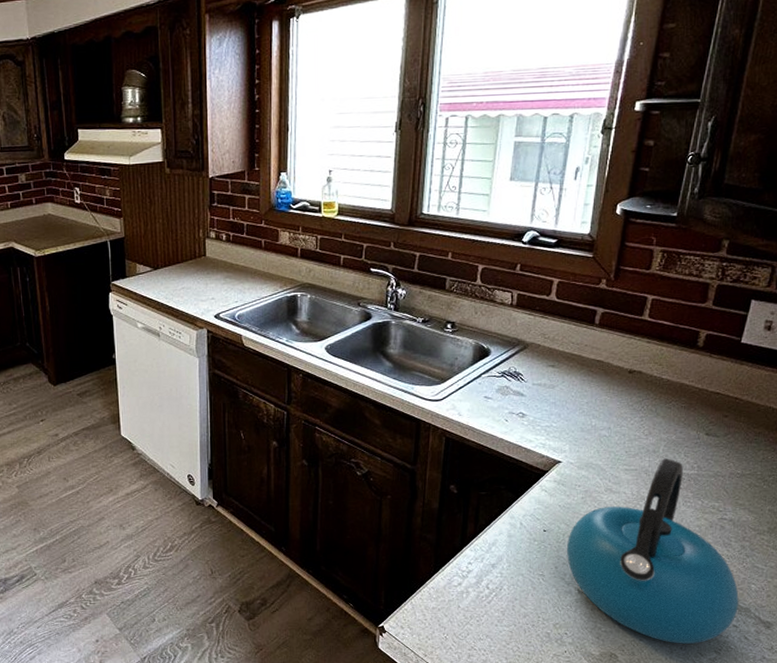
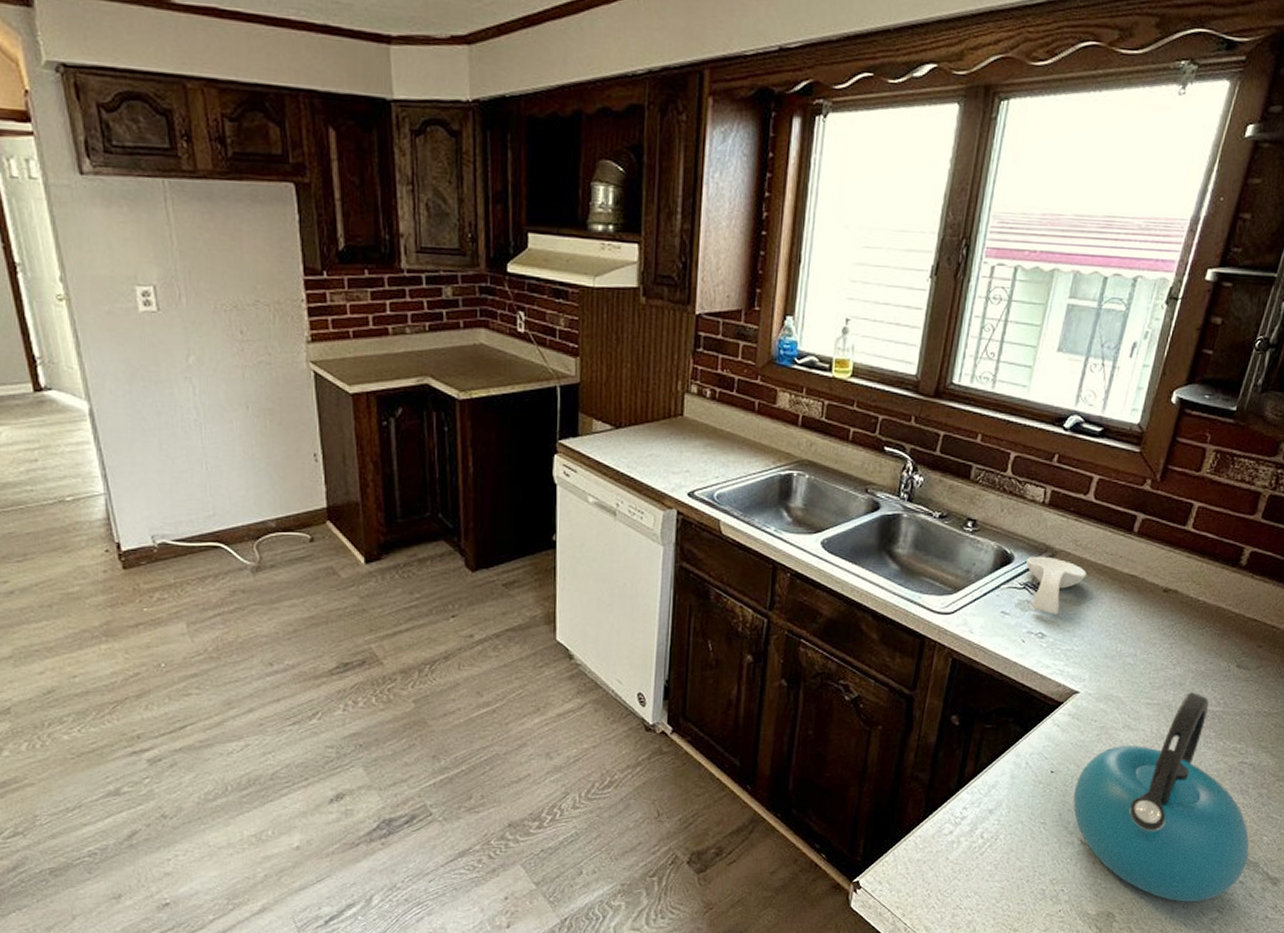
spoon rest: none [502,349,556,397] -> present [1026,556,1086,614]

